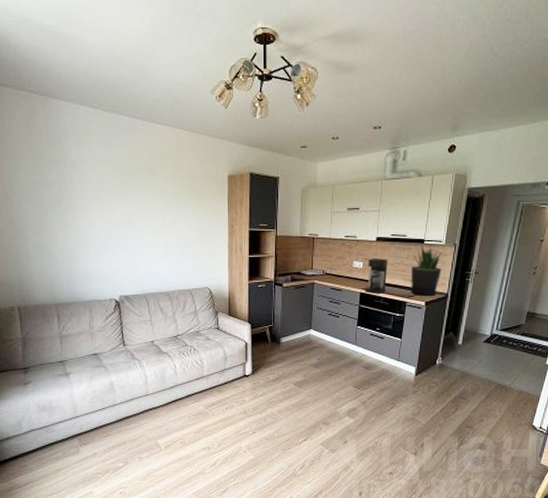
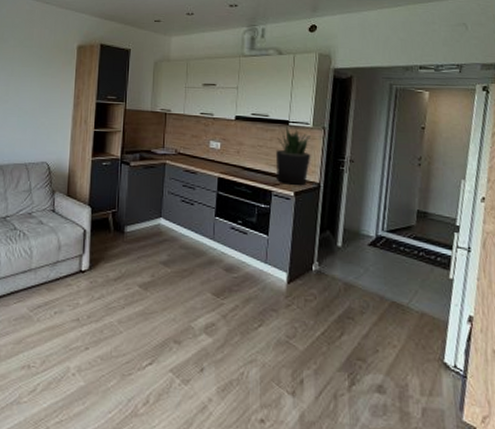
coffee maker: present [364,258,388,294] -> none [223,139,249,180]

